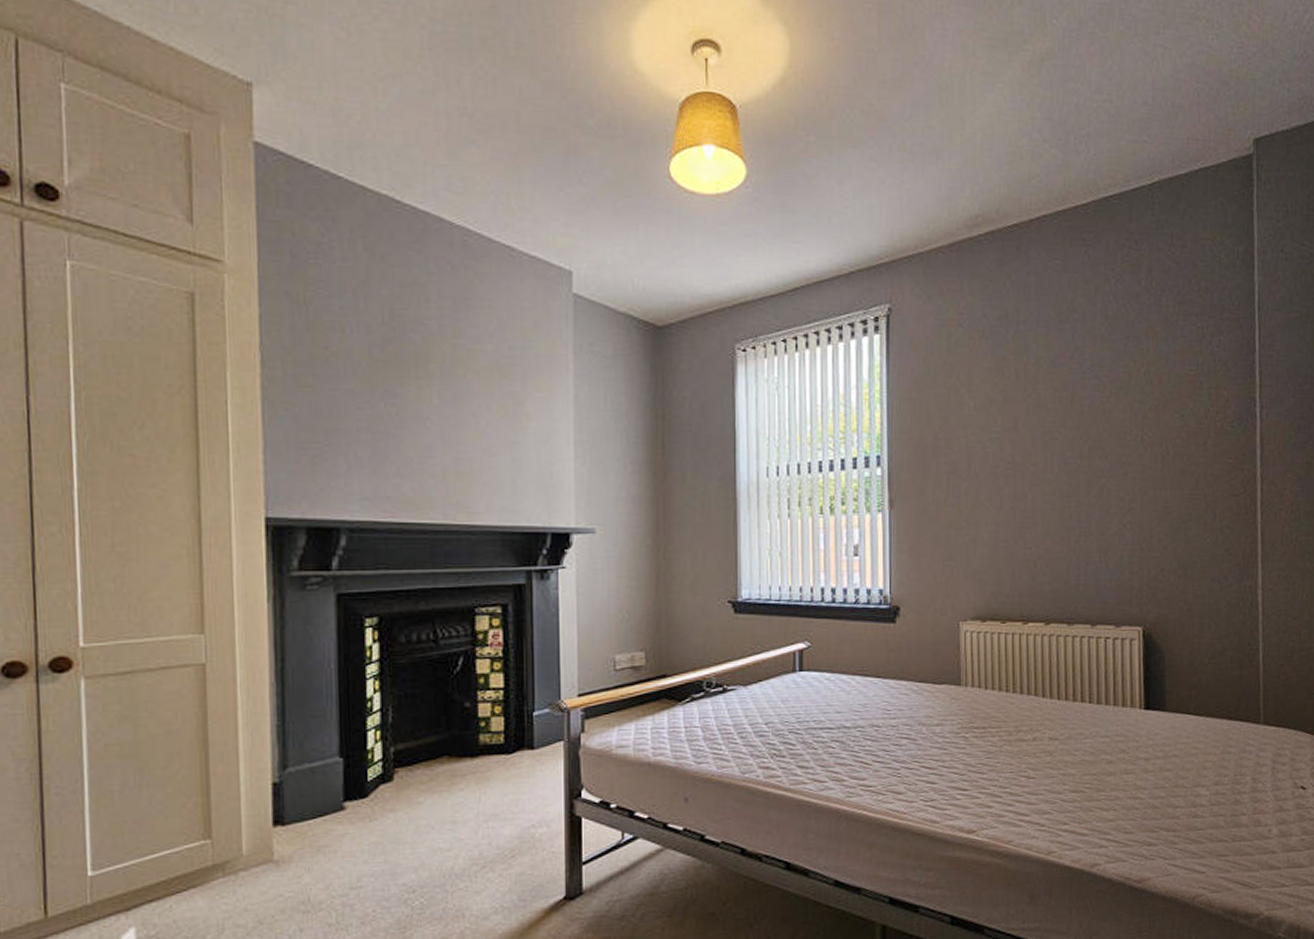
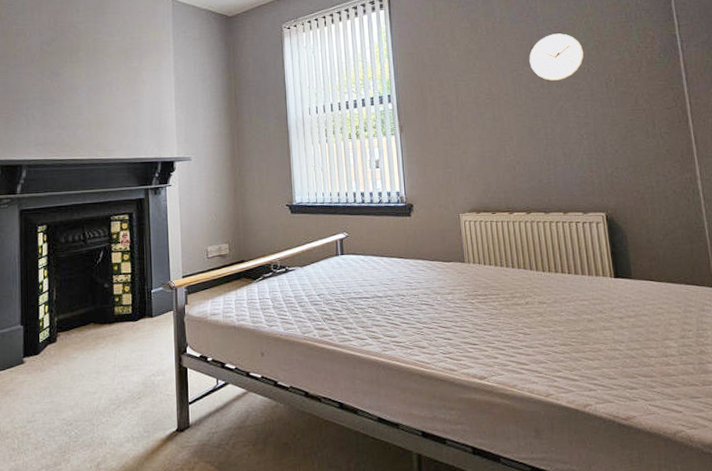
wall clock: none [1067,385,1139,449] -> present [529,33,584,81]

